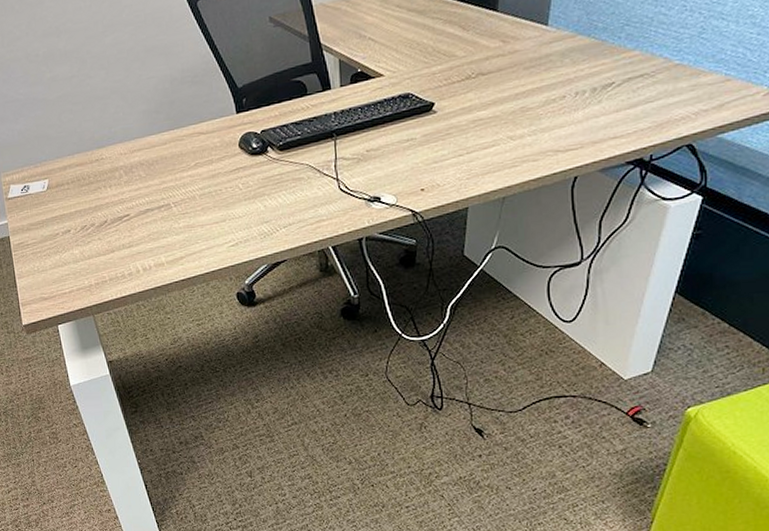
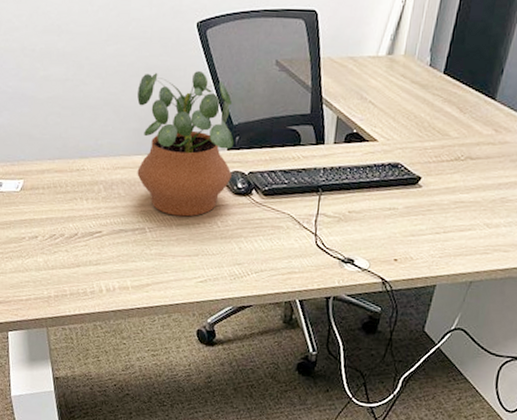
potted plant: none [141,43,245,187] -> present [137,71,235,217]

